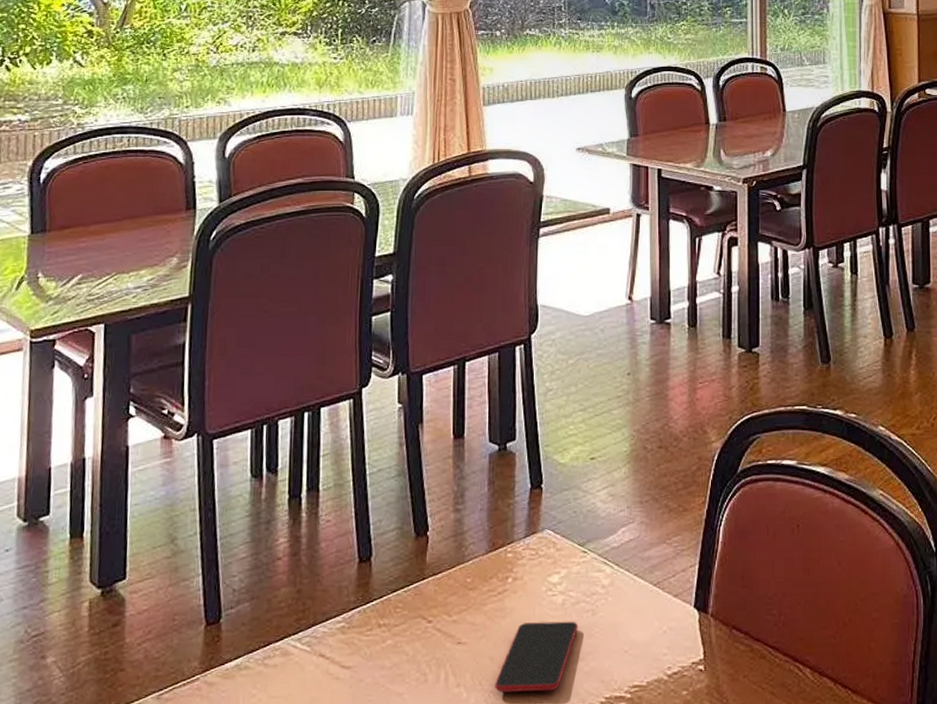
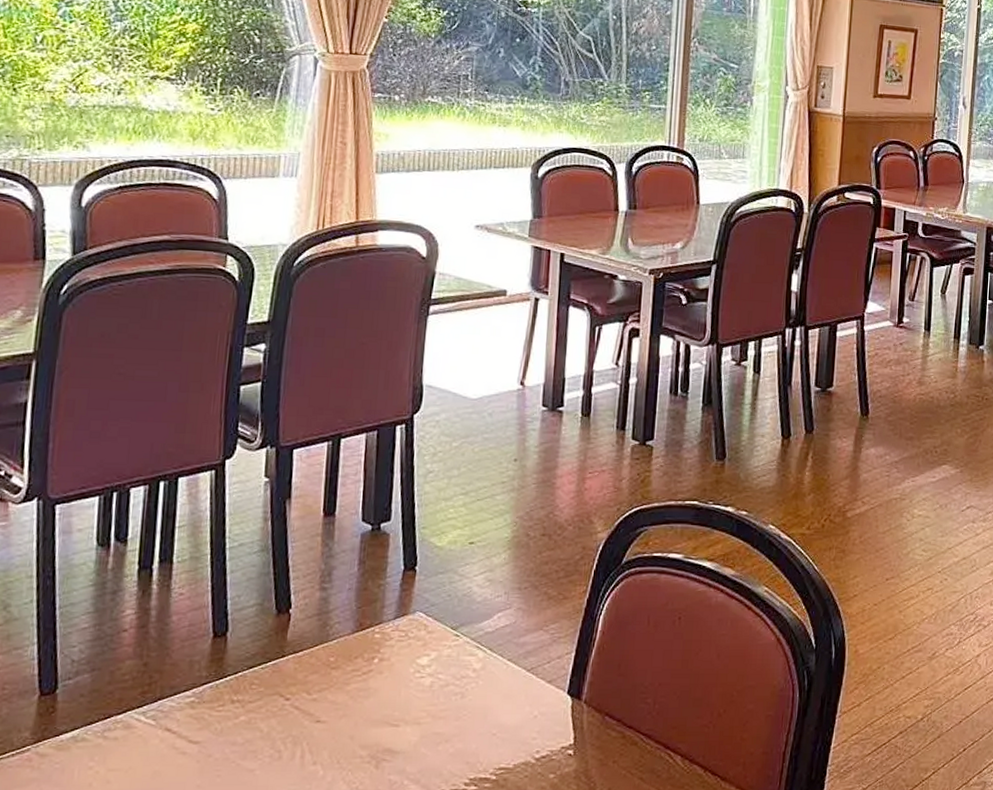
smartphone: present [495,621,579,693] -> none [354,703,446,772]

